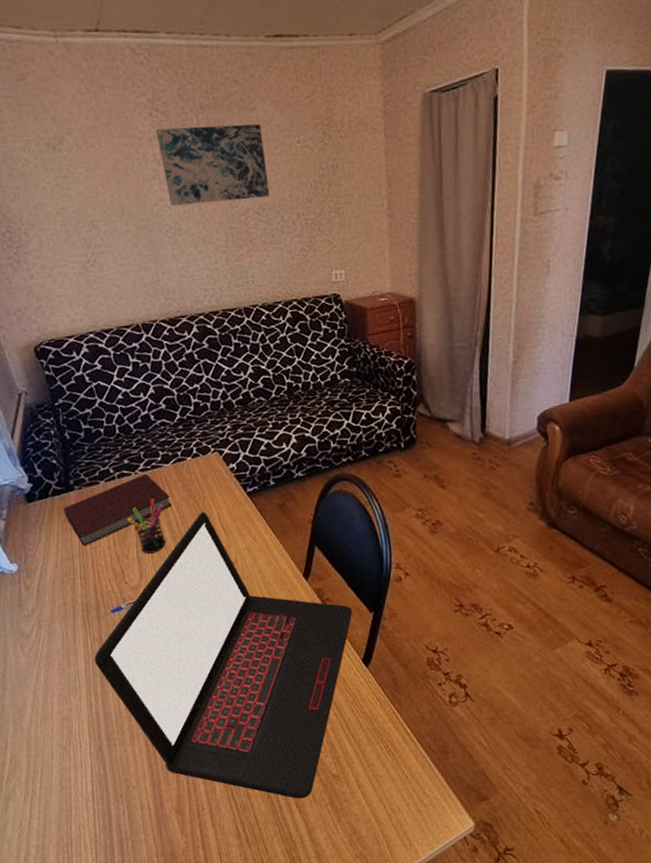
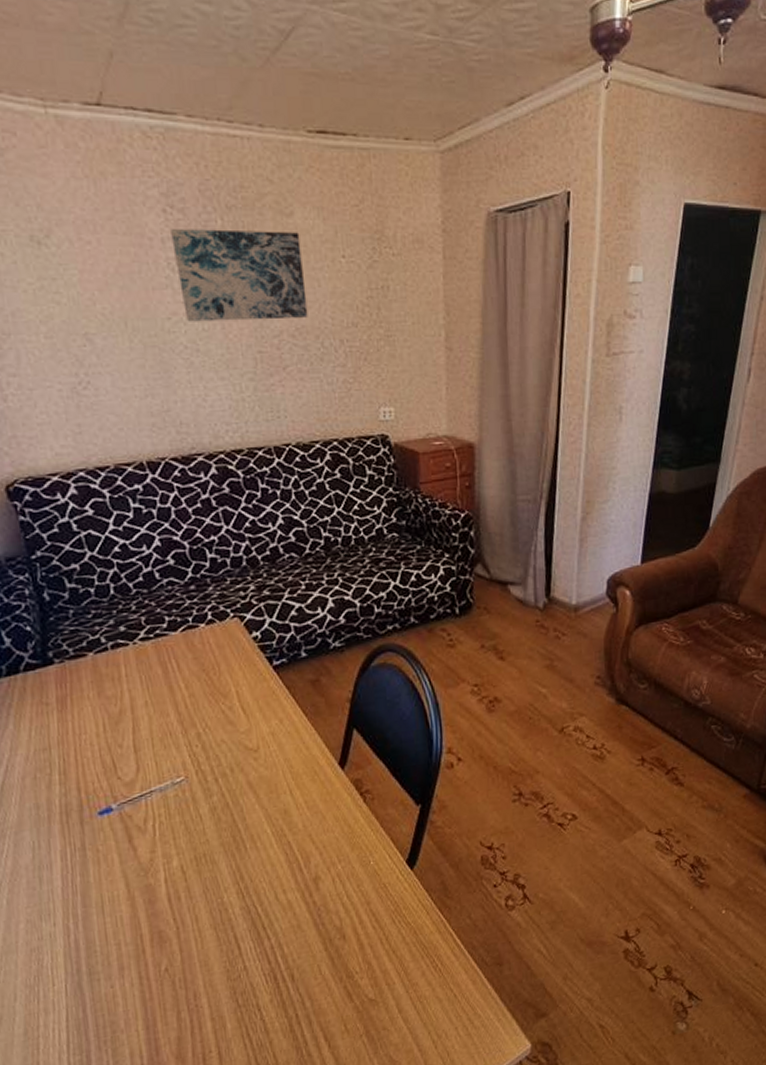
notebook: present [63,473,172,546] -> none [38,643,179,734]
laptop: present [94,512,353,799] -> none [74,689,397,1031]
pen holder: present [128,499,166,554] -> none [123,674,171,742]

